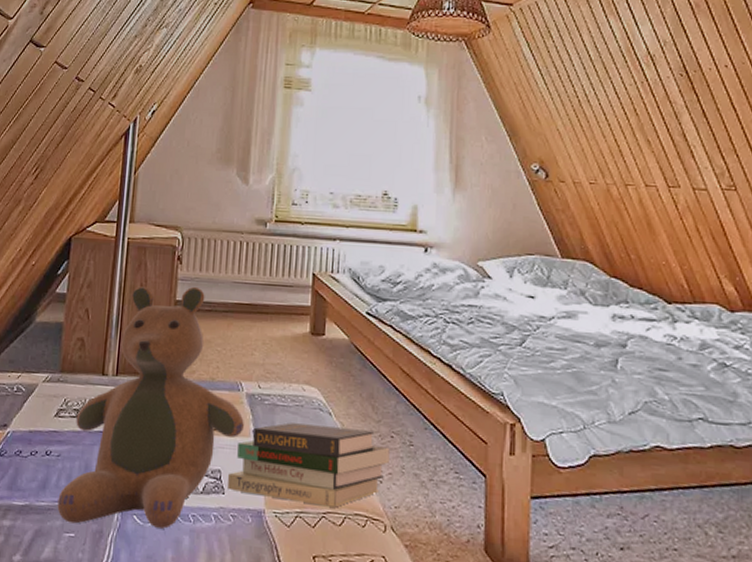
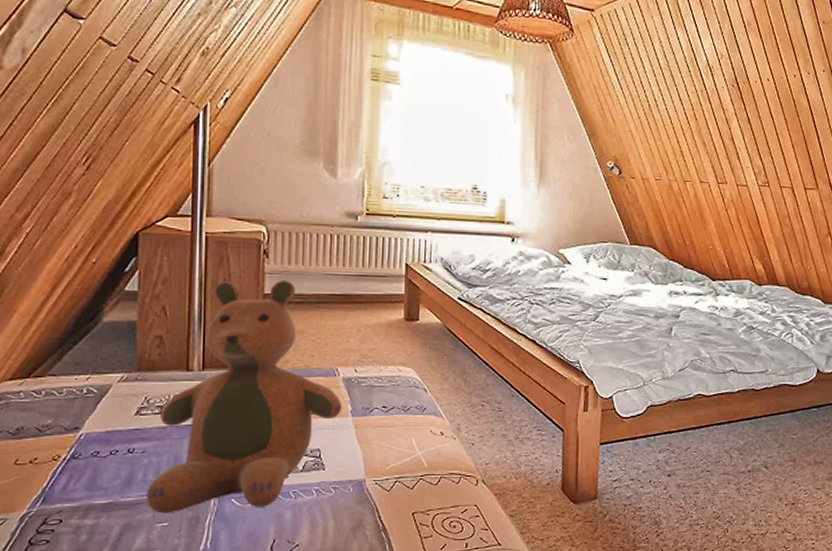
books: present [228,422,390,508] -> none [328,401,481,470]

